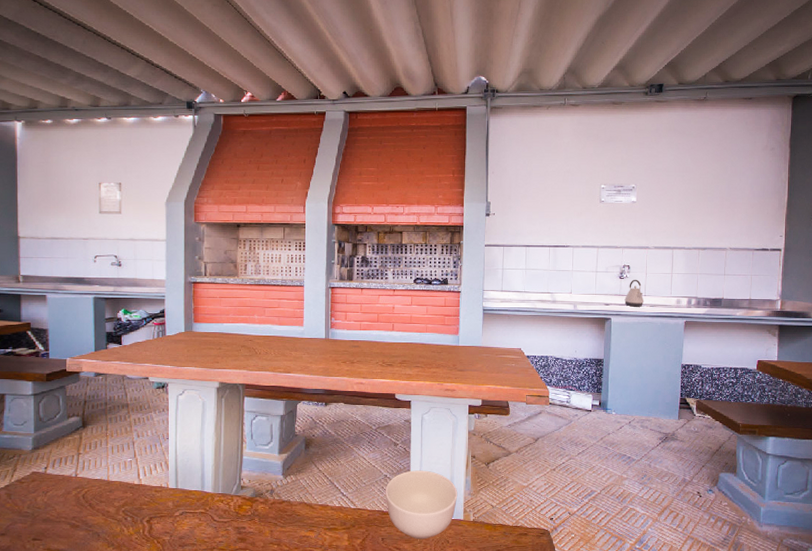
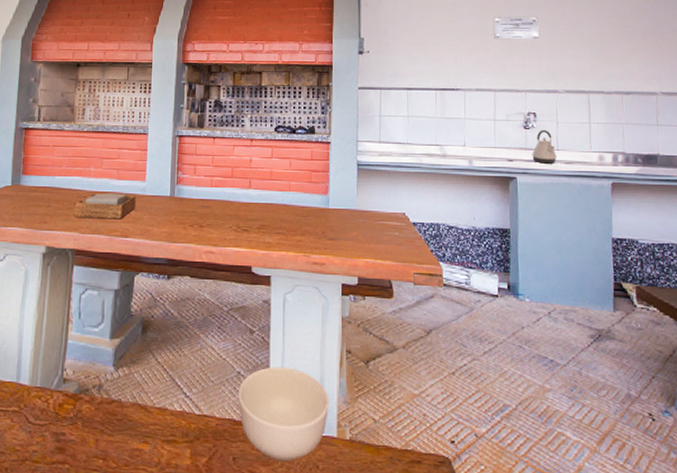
napkin holder: none [242,337,296,358] -> present [74,193,137,219]

